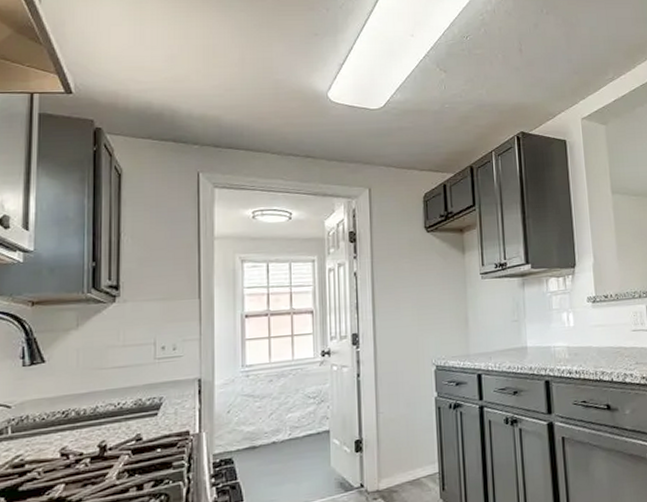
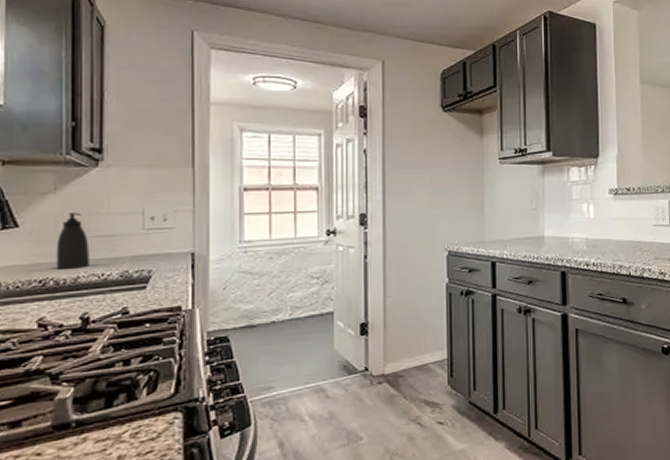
soap dispenser: none [77,346,107,402] -> present [56,212,90,271]

